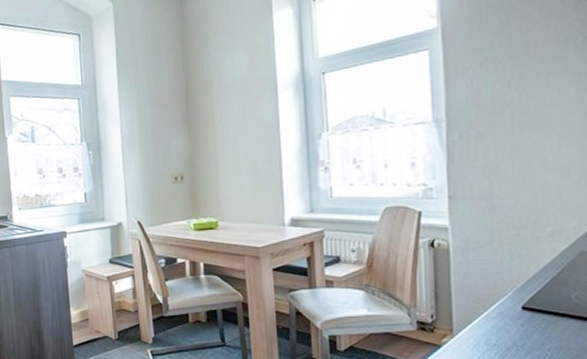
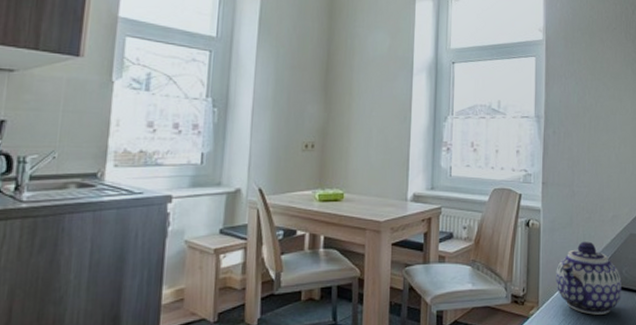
teapot: none [474,262,571,346] -> present [556,241,621,315]

